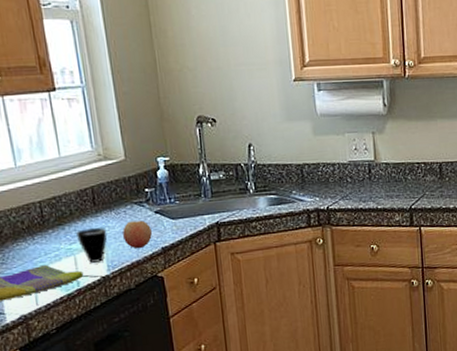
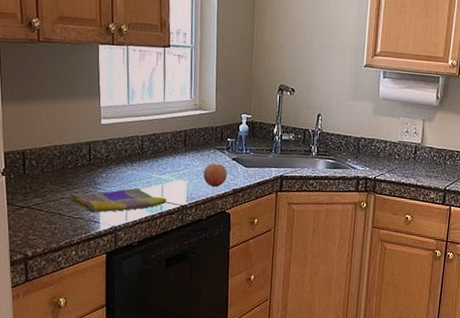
cup: present [76,228,108,263] -> none [167,164,191,193]

